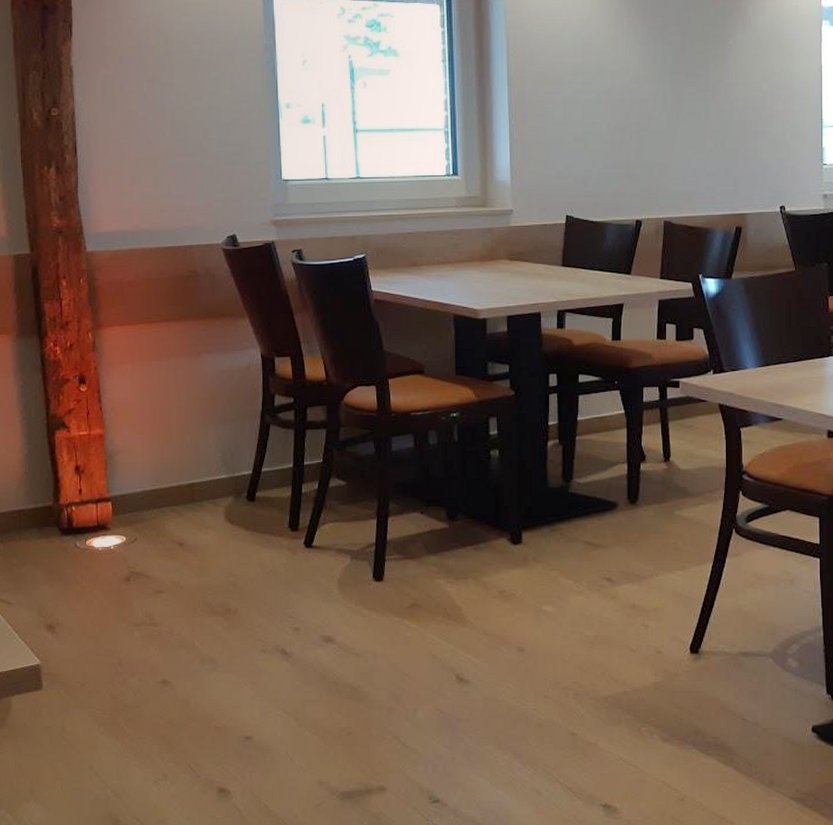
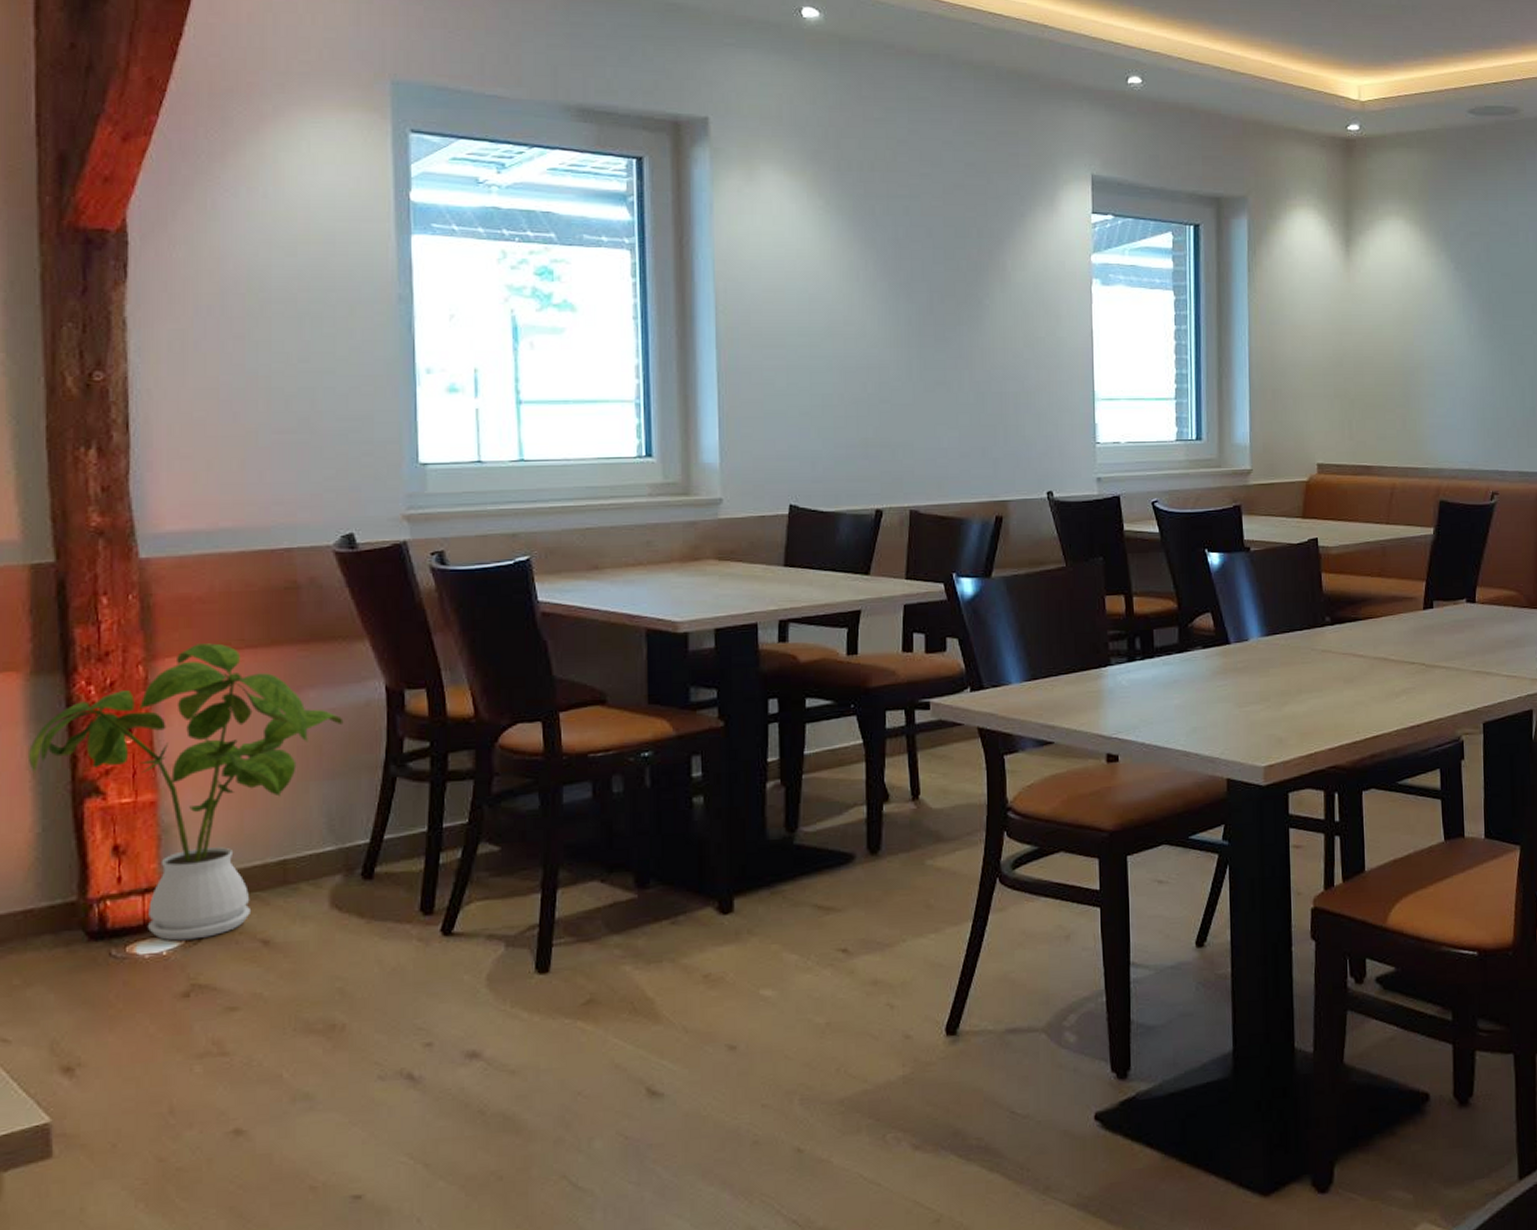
house plant: none [17,317,232,539] -> present [29,643,344,941]

